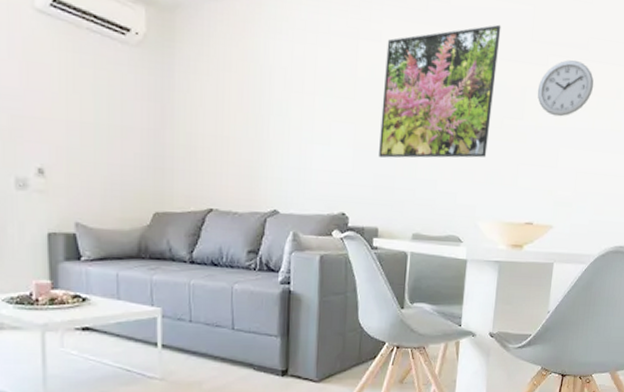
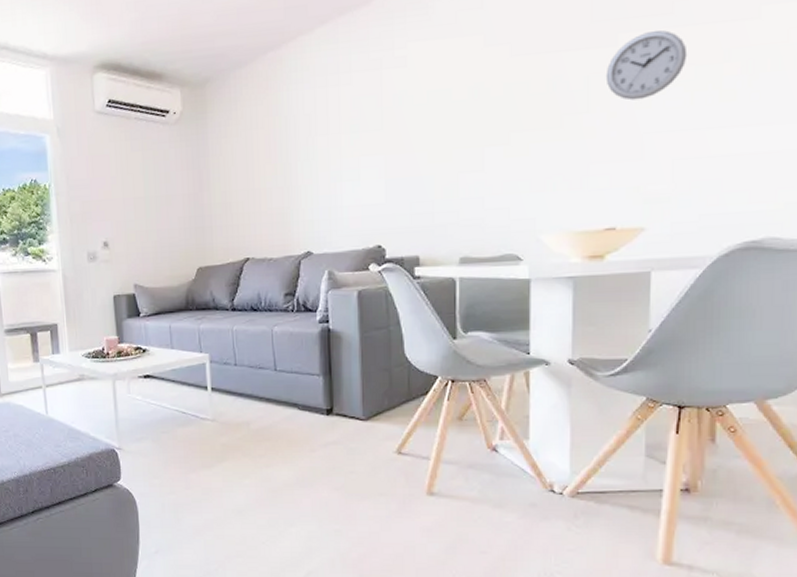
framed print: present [379,24,501,158] -> none [413,15,550,183]

